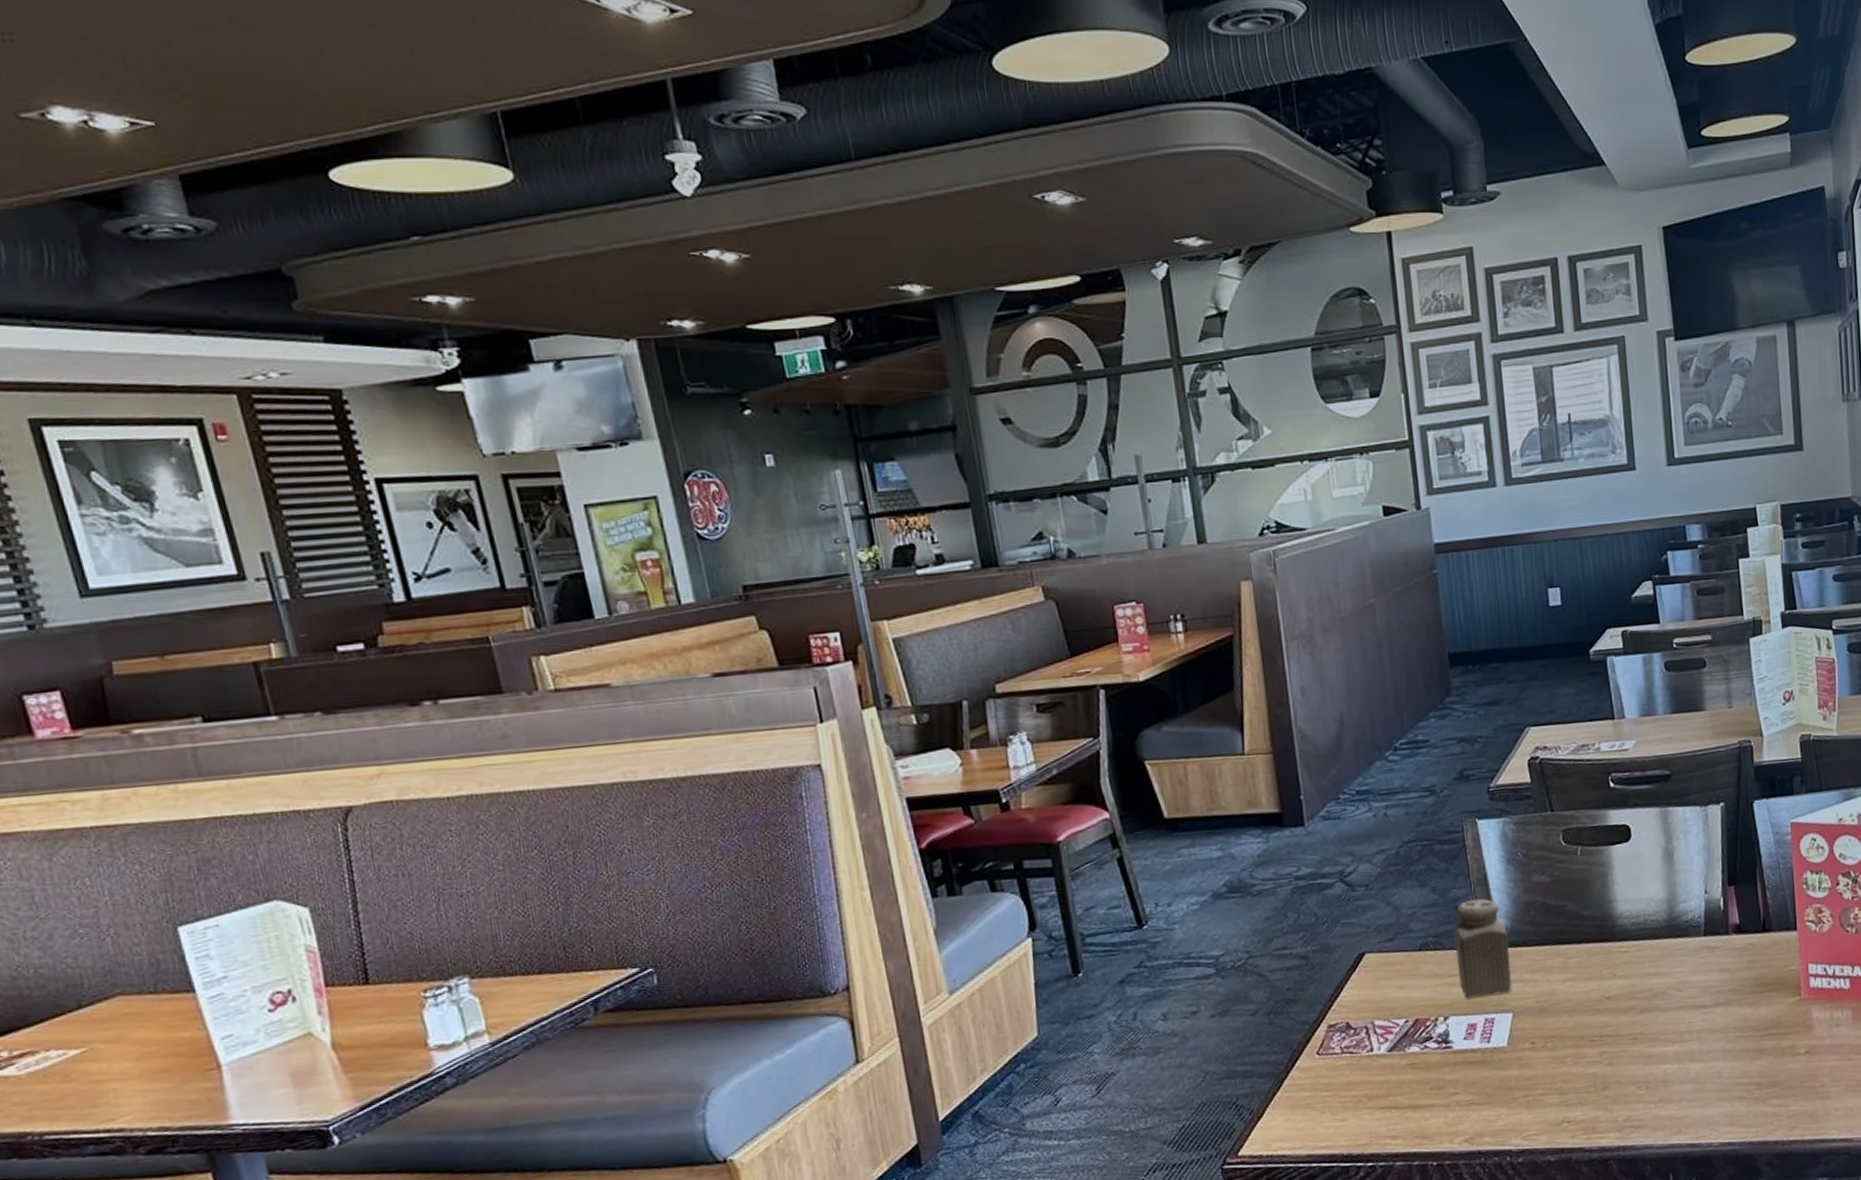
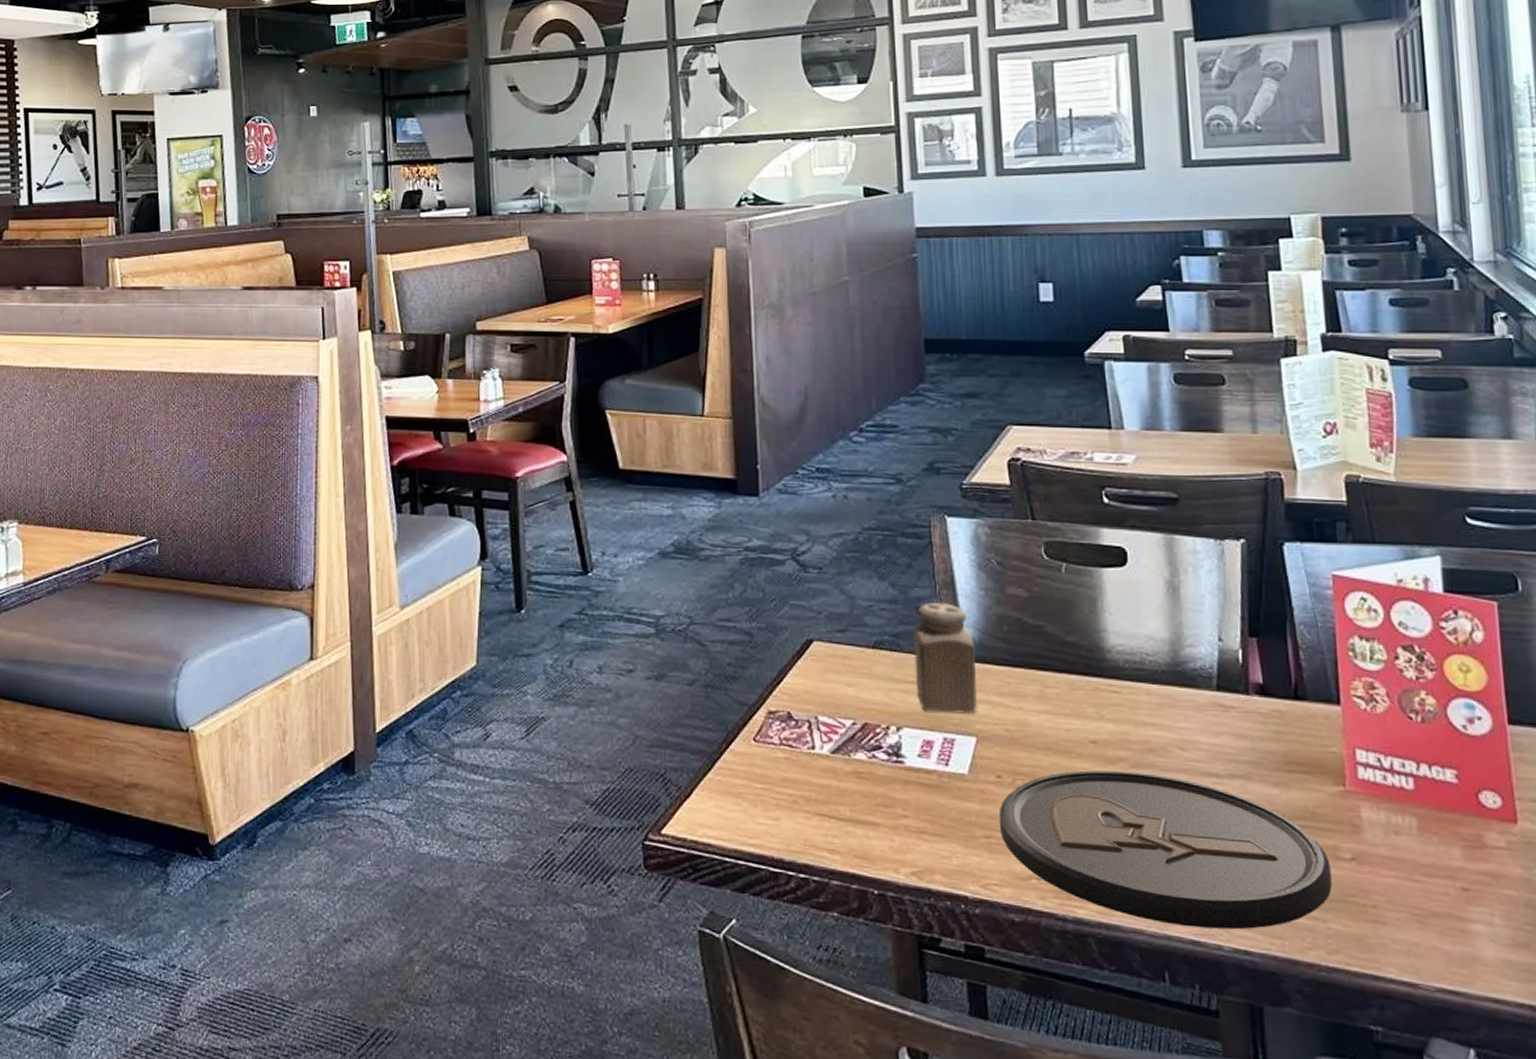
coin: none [1534,1015,1792,1136] -> present [1000,770,1332,930]

